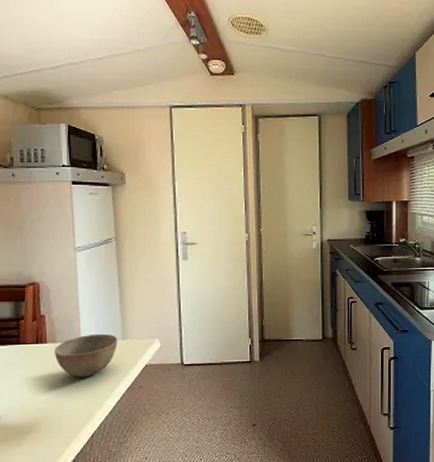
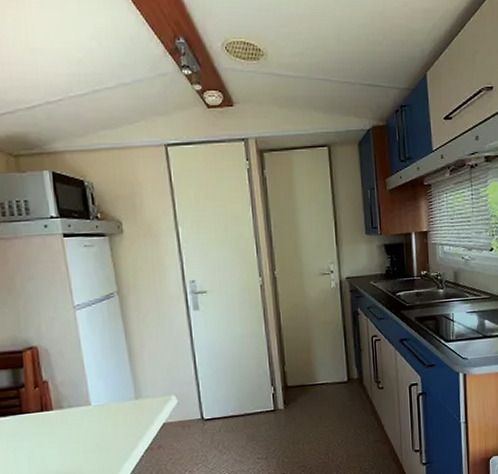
bowl: present [54,333,118,378] -> none [61,395,131,443]

